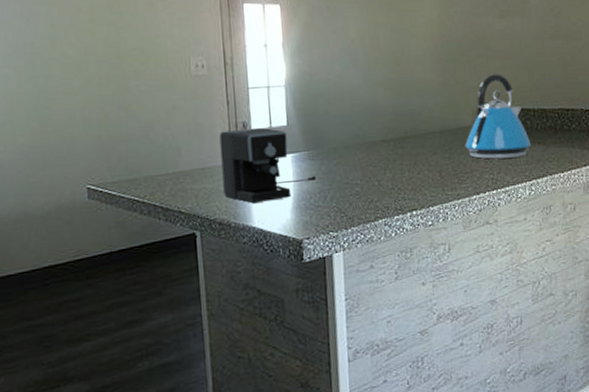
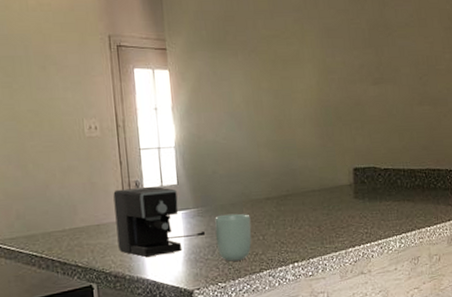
cup: none [326,156,366,209] -> present [214,213,252,262]
kettle: present [465,74,531,159] -> none [342,137,401,215]

